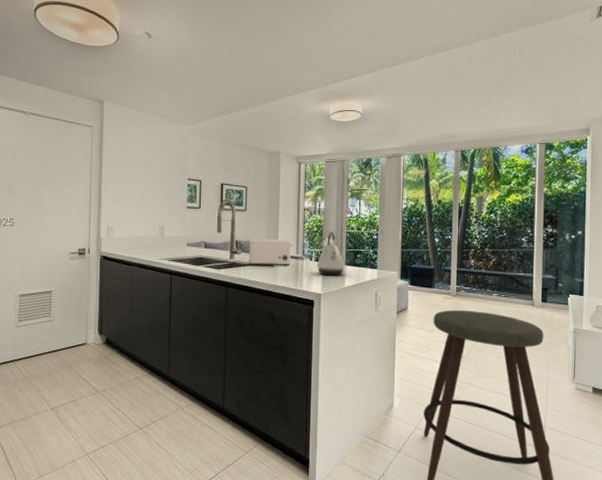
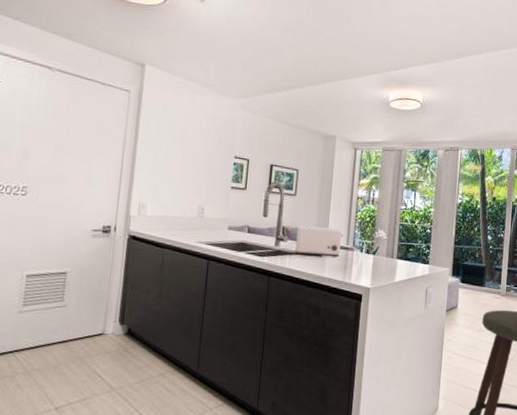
kettle: present [317,231,345,276] -> none [367,222,397,270]

